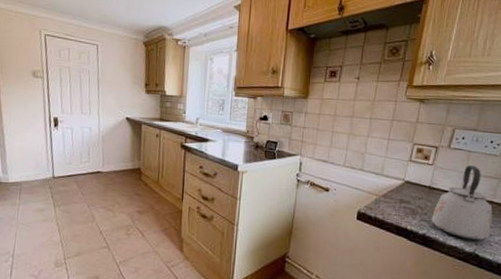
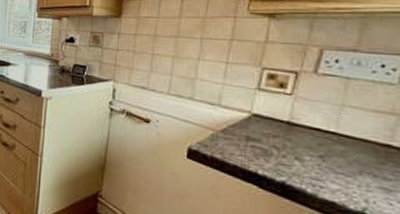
kettle: present [431,165,493,241] -> none [293,96,391,198]

